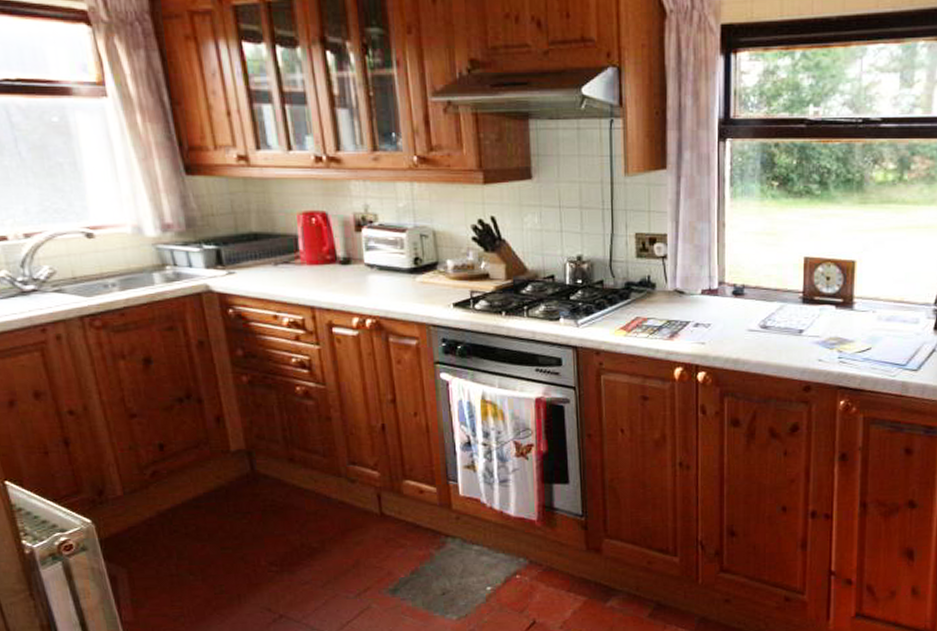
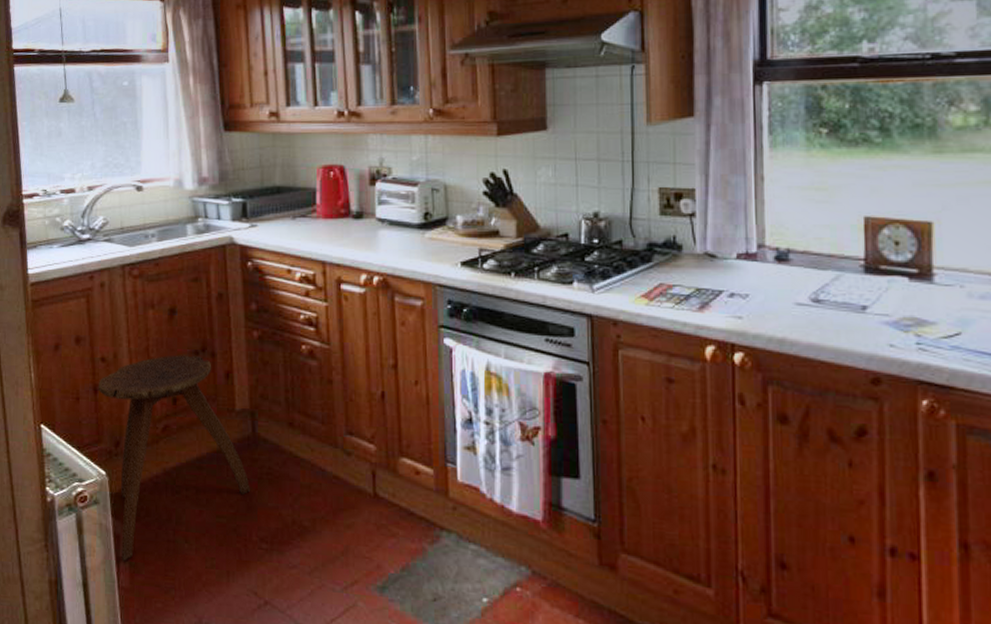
stool: none [68,402,254,599] -> present [98,355,250,561]

